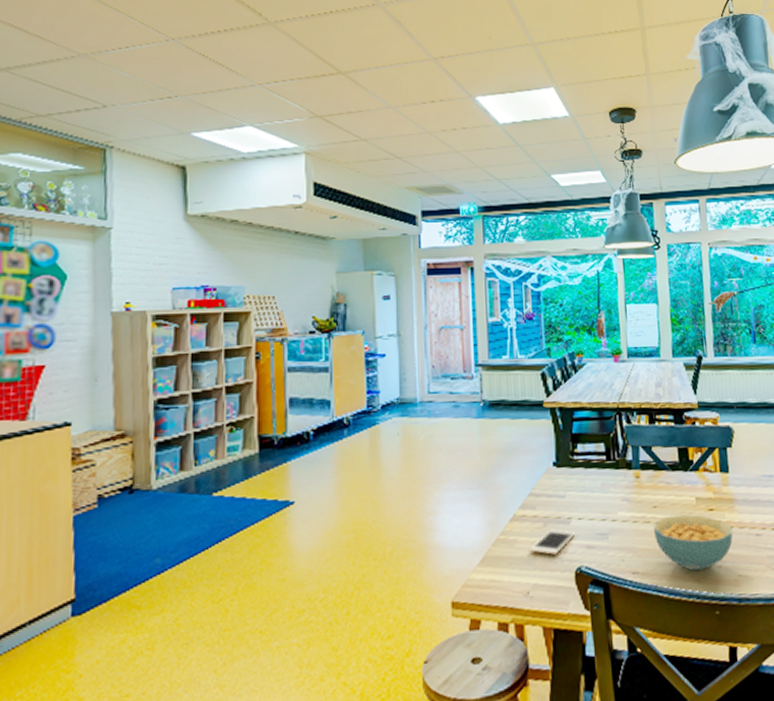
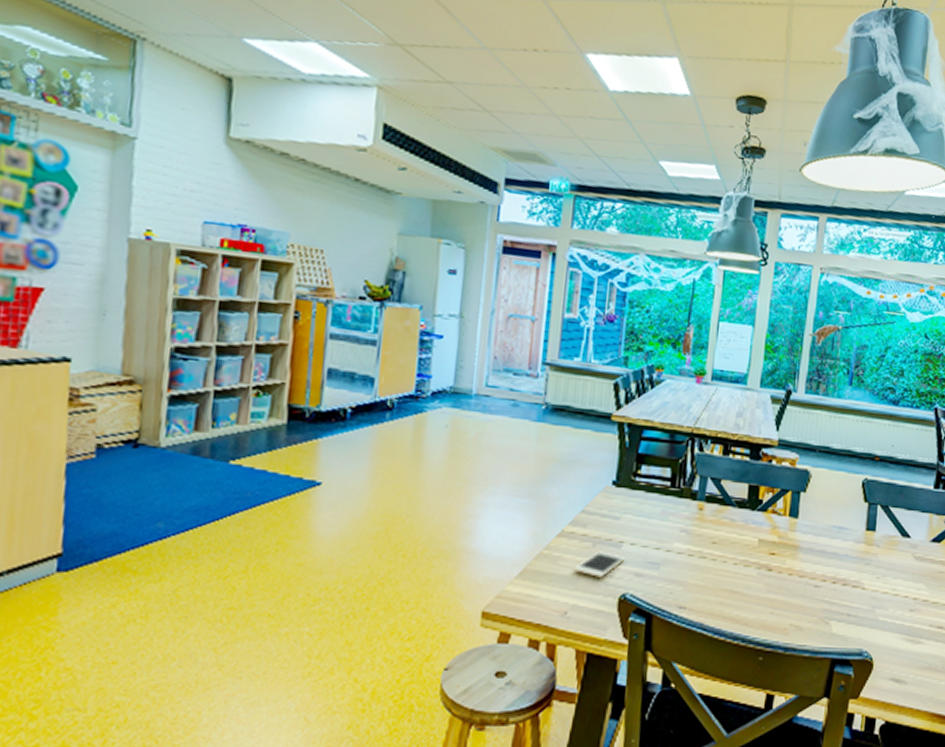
cereal bowl: present [654,514,733,571] -> none [708,554,792,615]

